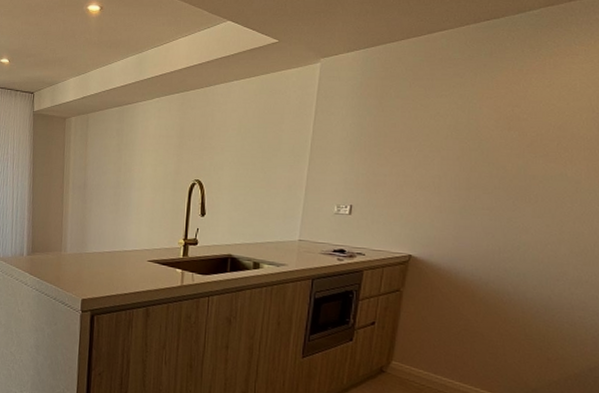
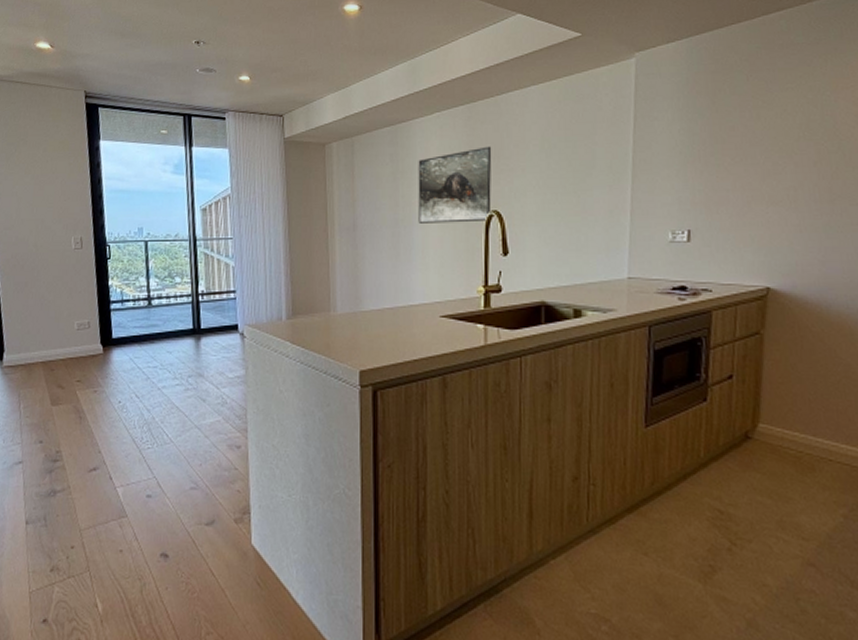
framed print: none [136,128,199,188] -> present [418,146,492,223]

